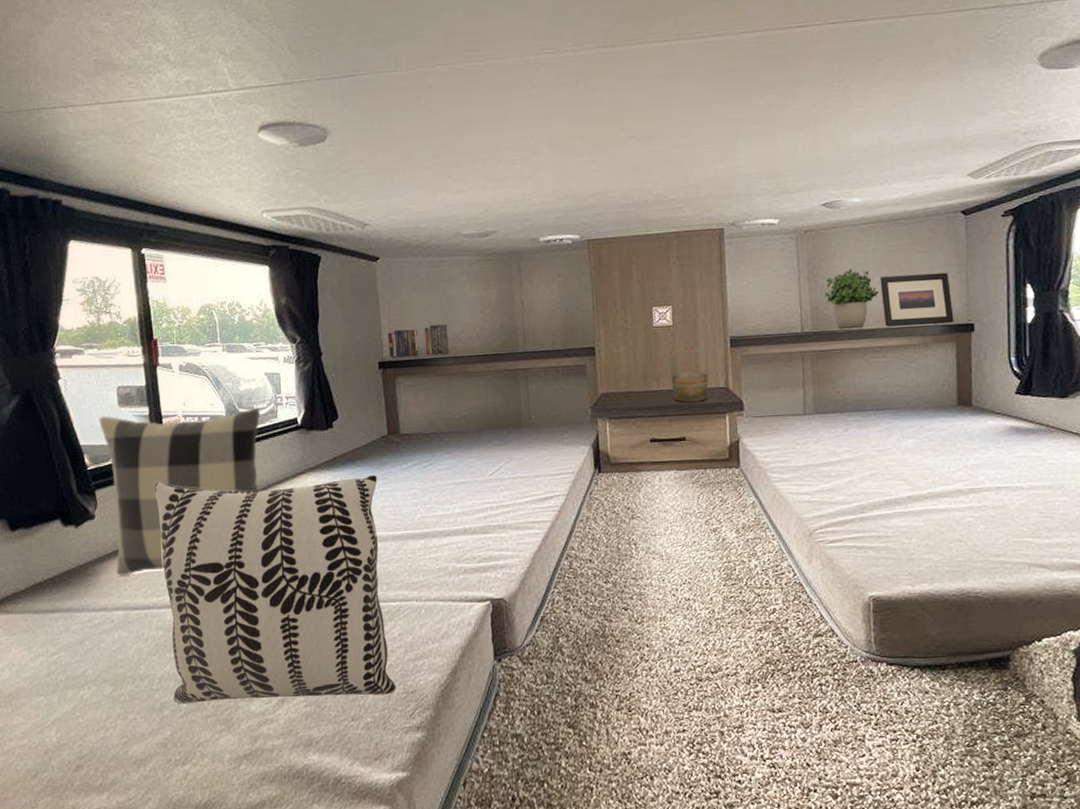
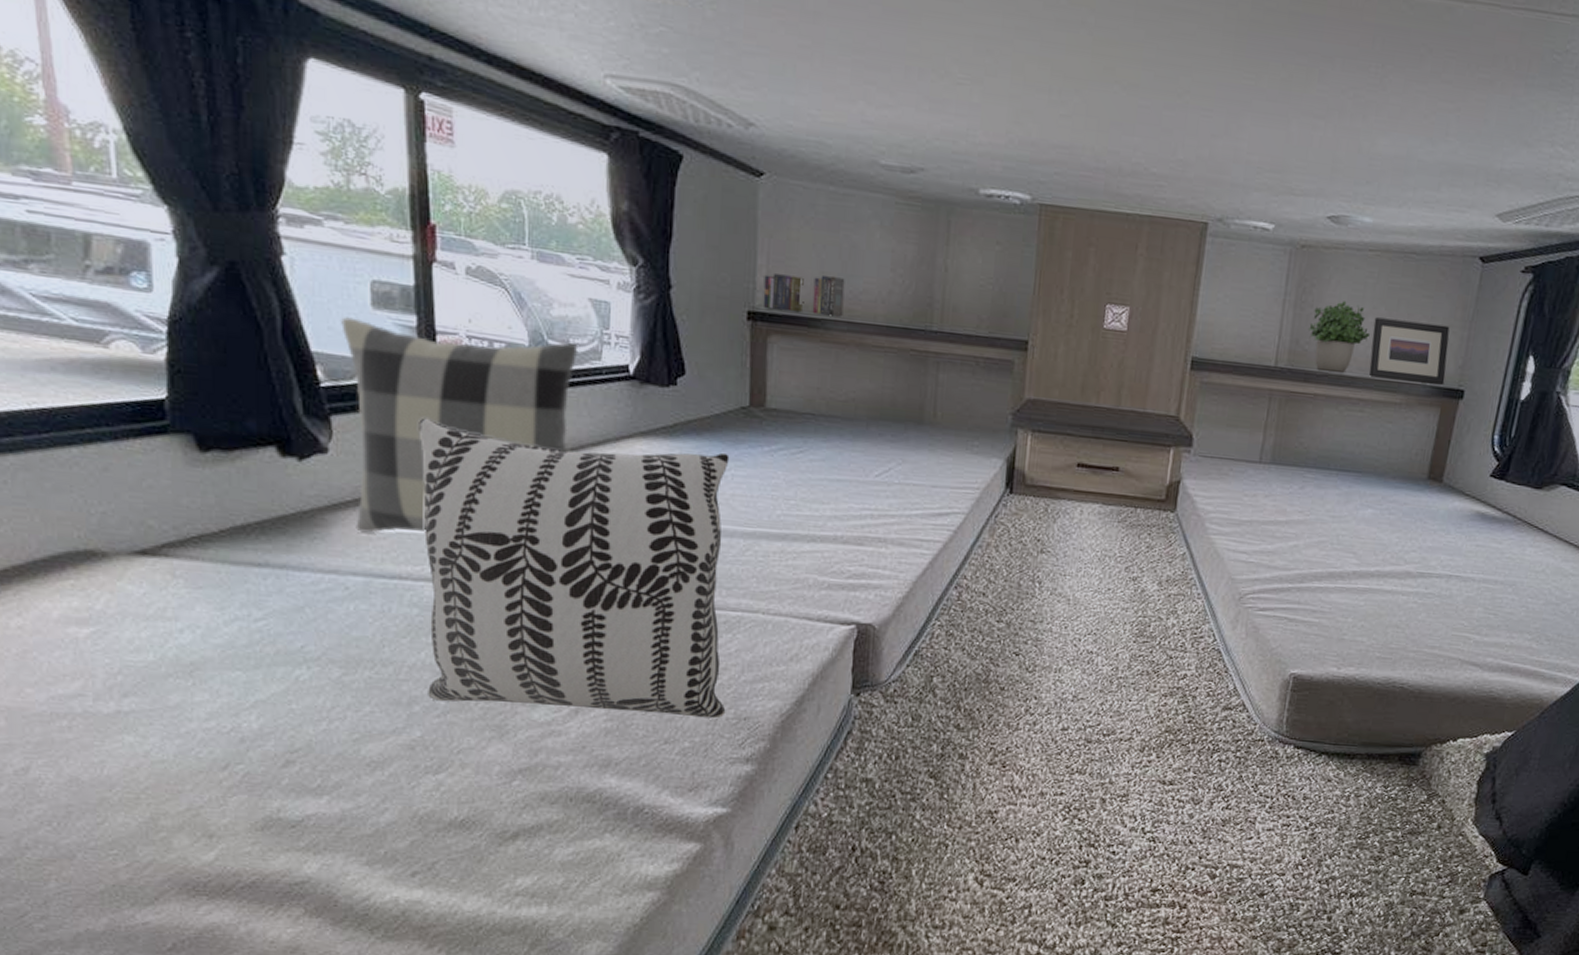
decorative basket: present [670,344,709,404] -> none [1113,356,1163,429]

